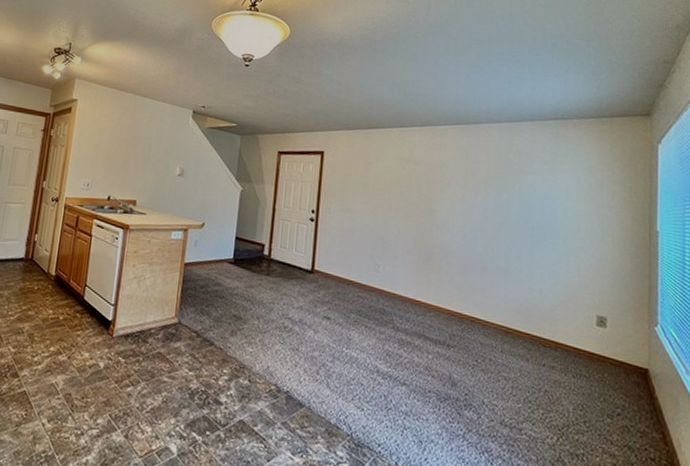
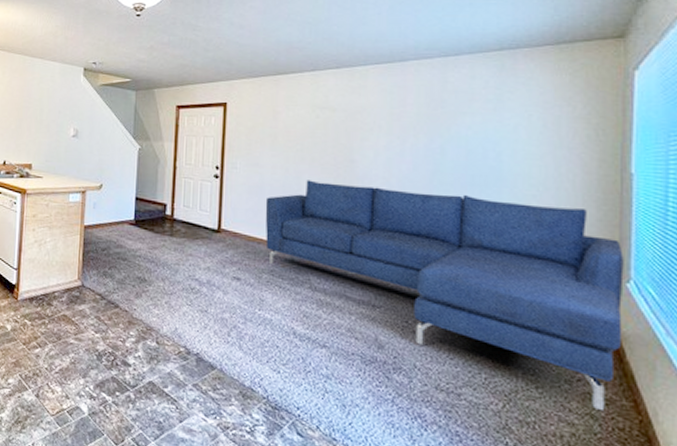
sofa: none [354,226,653,443] -> present [265,180,624,412]

